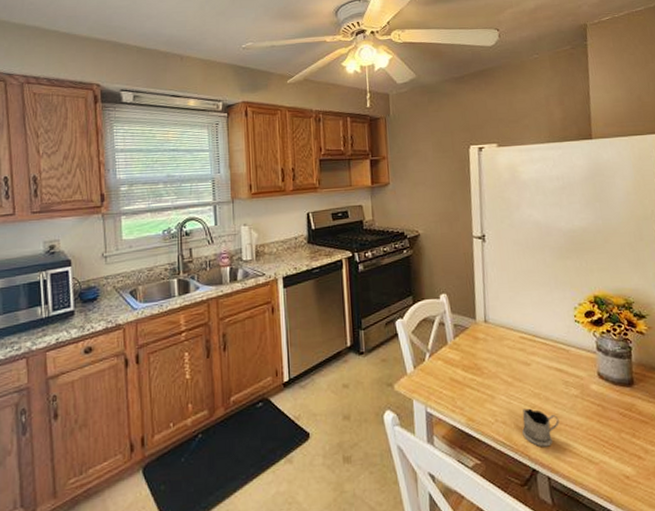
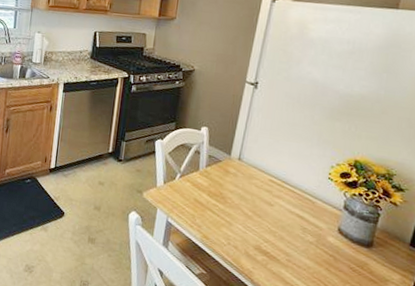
tea glass holder: present [522,408,559,447] -> none [250,240,289,277]

